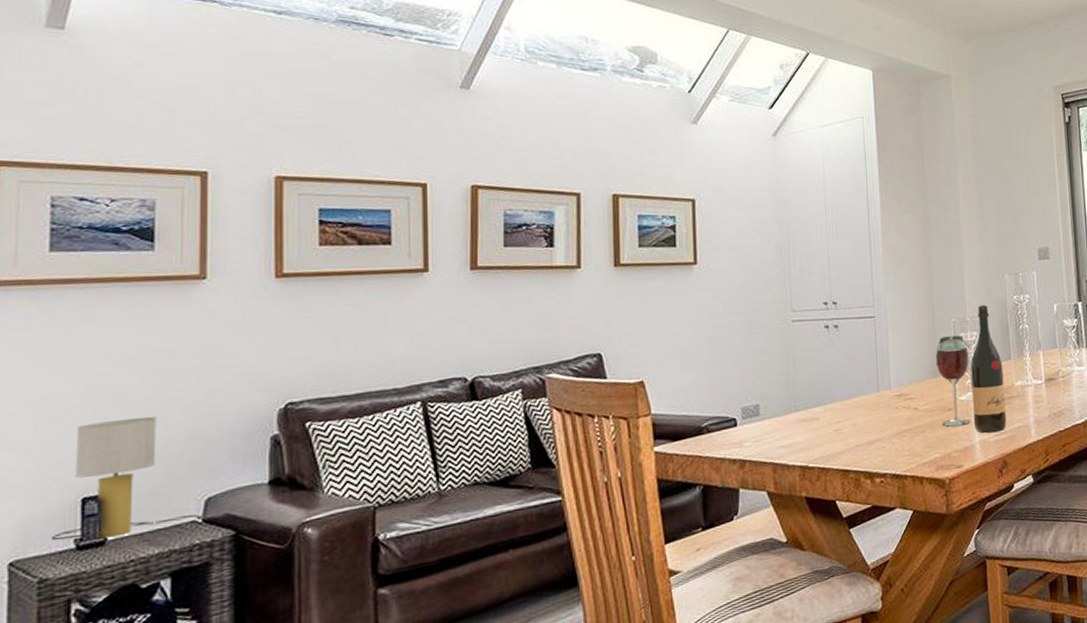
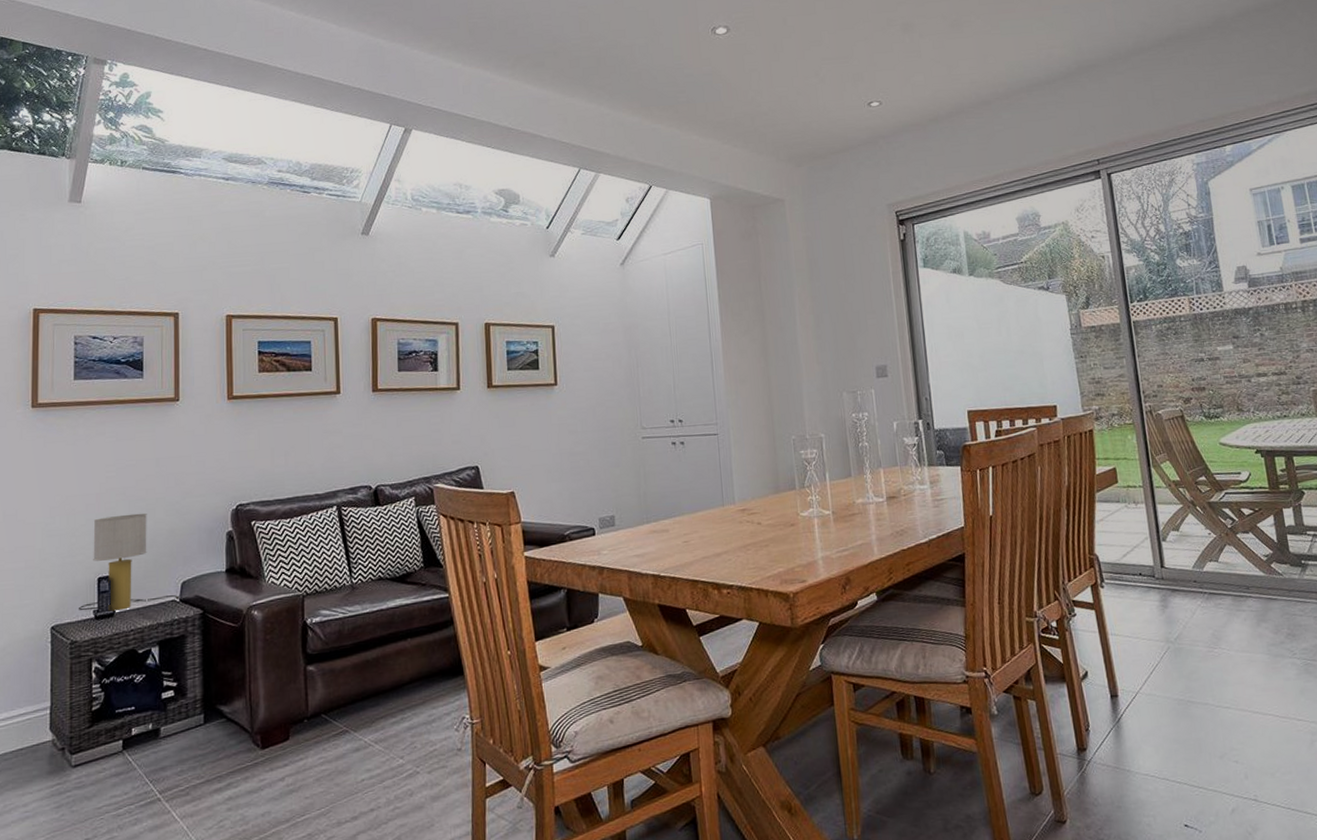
wineglass: present [935,335,971,427] -> none [777,452,813,542]
wine bottle: present [970,304,1007,433] -> none [811,422,849,550]

